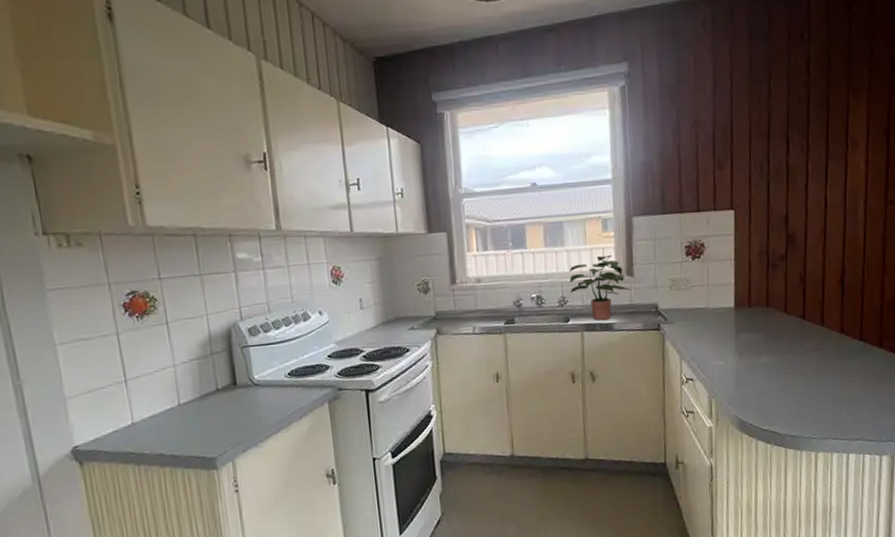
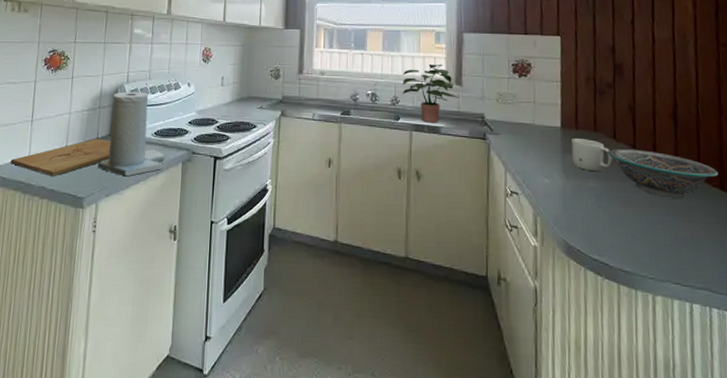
cutting board: none [109,389,239,442] -> present [10,138,111,177]
paper towel: none [224,328,306,427] -> present [98,91,165,177]
mug: none [744,315,784,348] -> present [570,138,614,172]
bowl: none [779,319,879,362] -> present [608,148,719,198]

